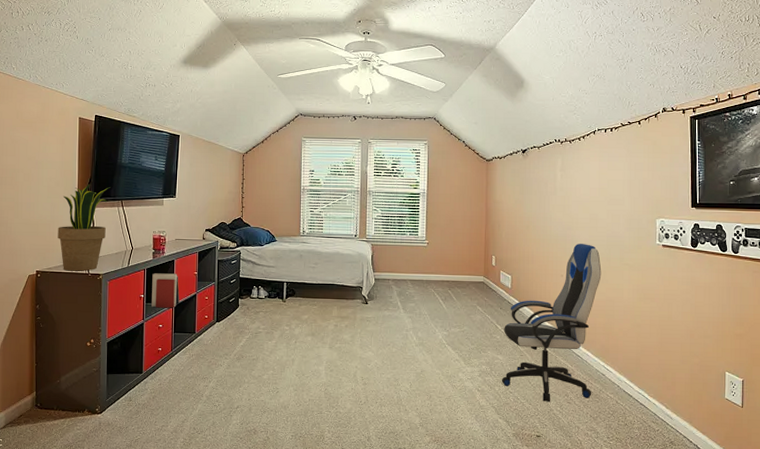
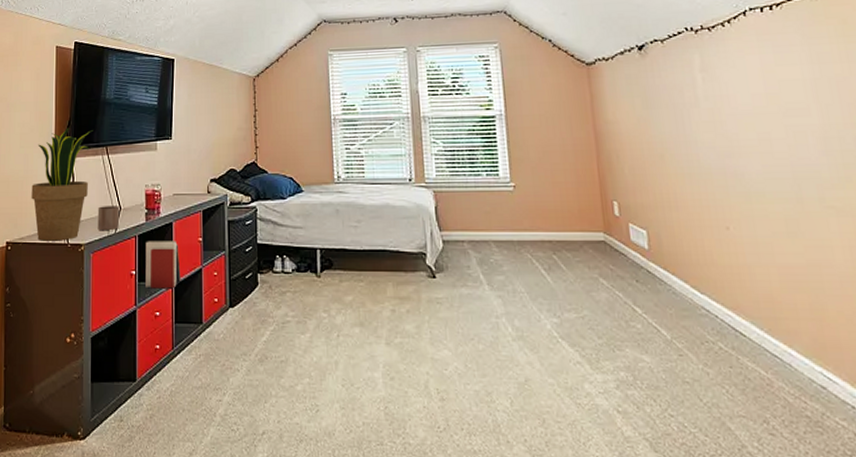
mug: none [113,246,132,265] -> present [97,206,120,231]
gaming chair: present [501,244,602,403] -> none [646,178,809,434]

